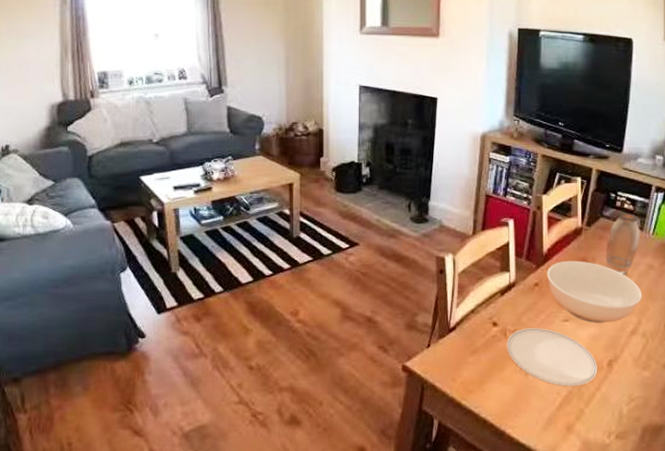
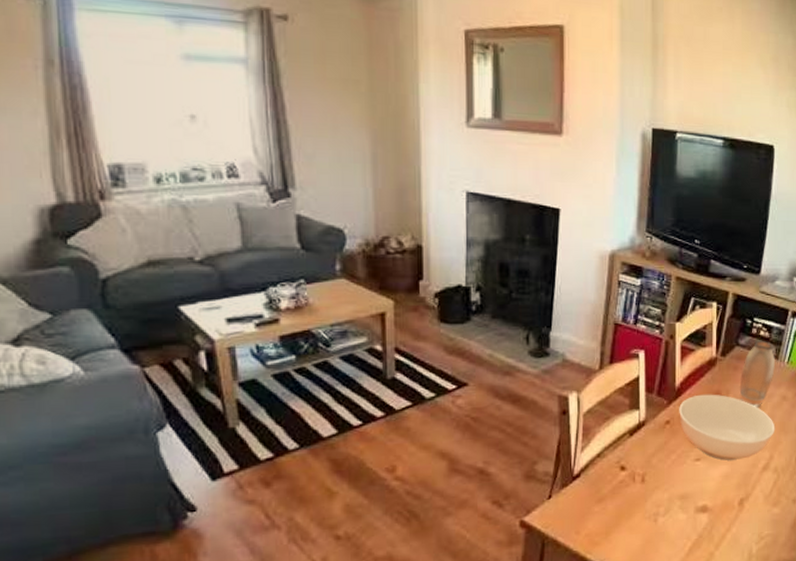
plate: present [506,328,598,387] -> none [635,469,729,531]

